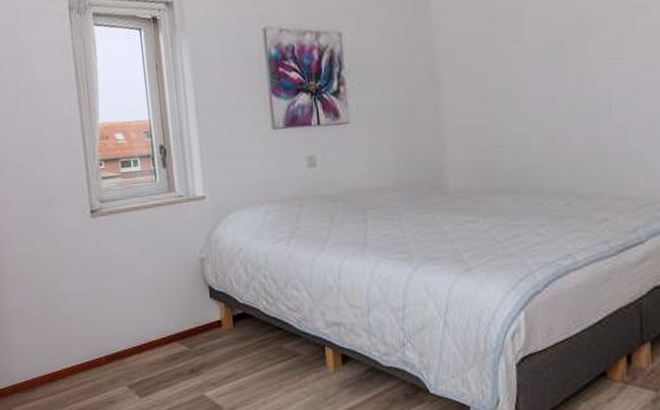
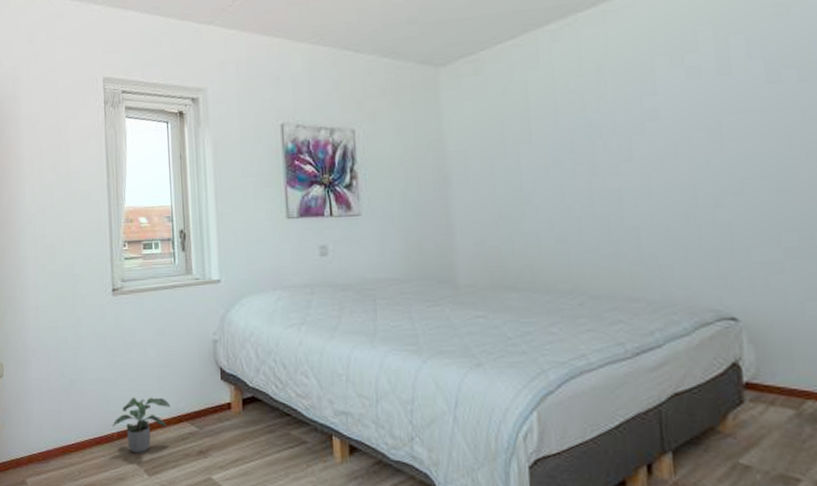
potted plant: none [99,319,159,377] -> present [112,397,171,454]

